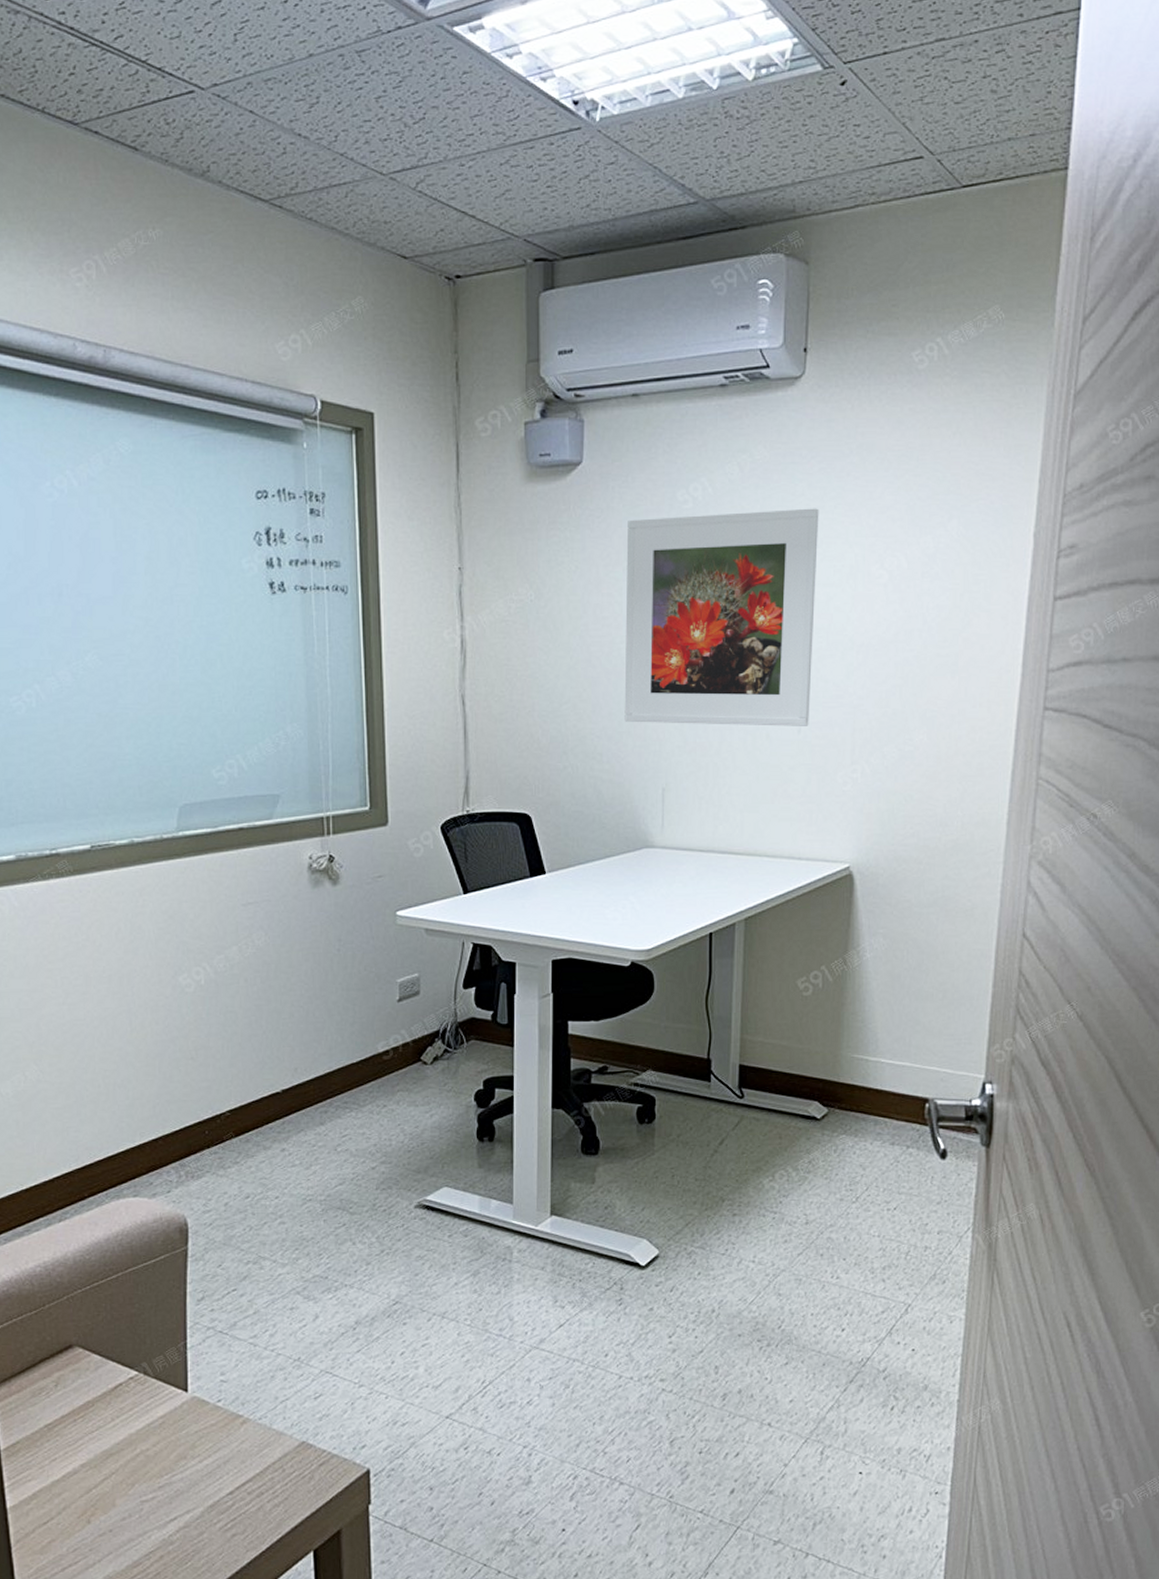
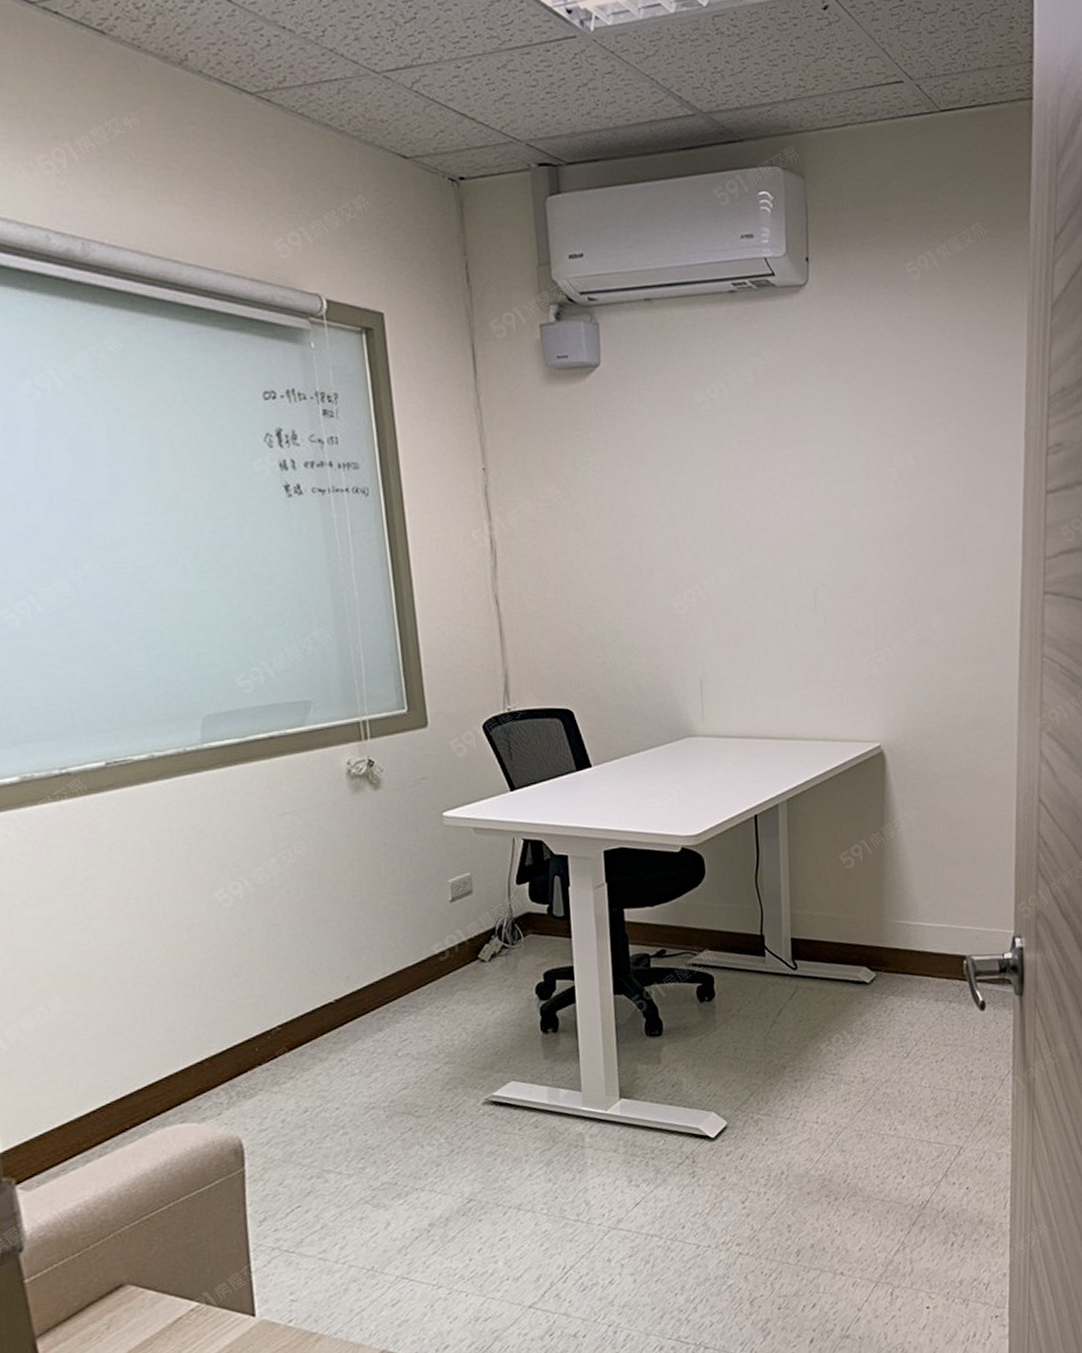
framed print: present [624,508,819,726] -> none [649,409,834,617]

